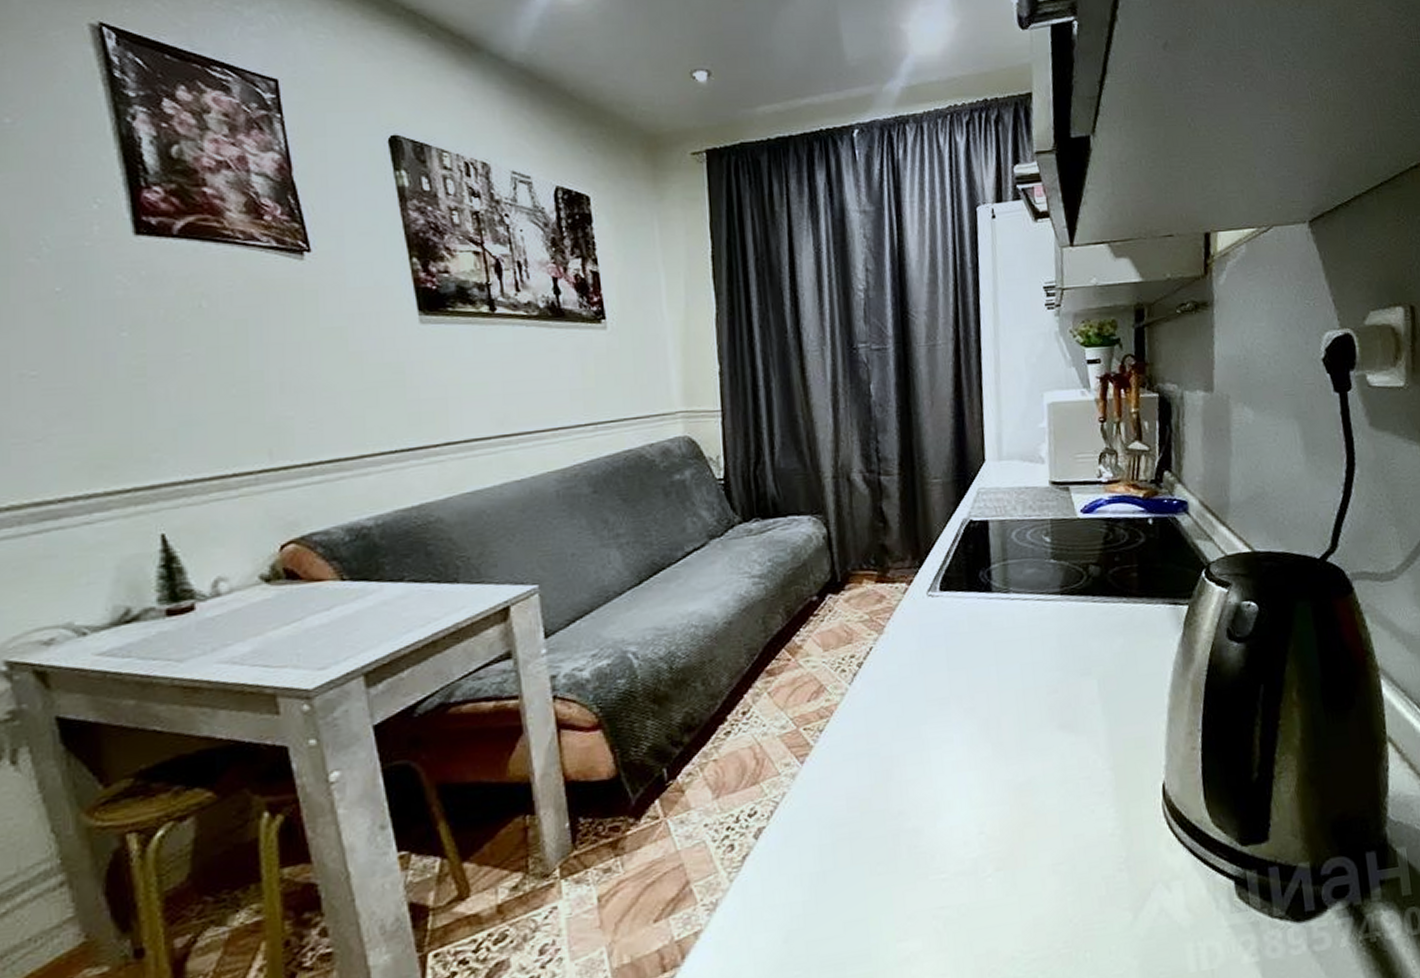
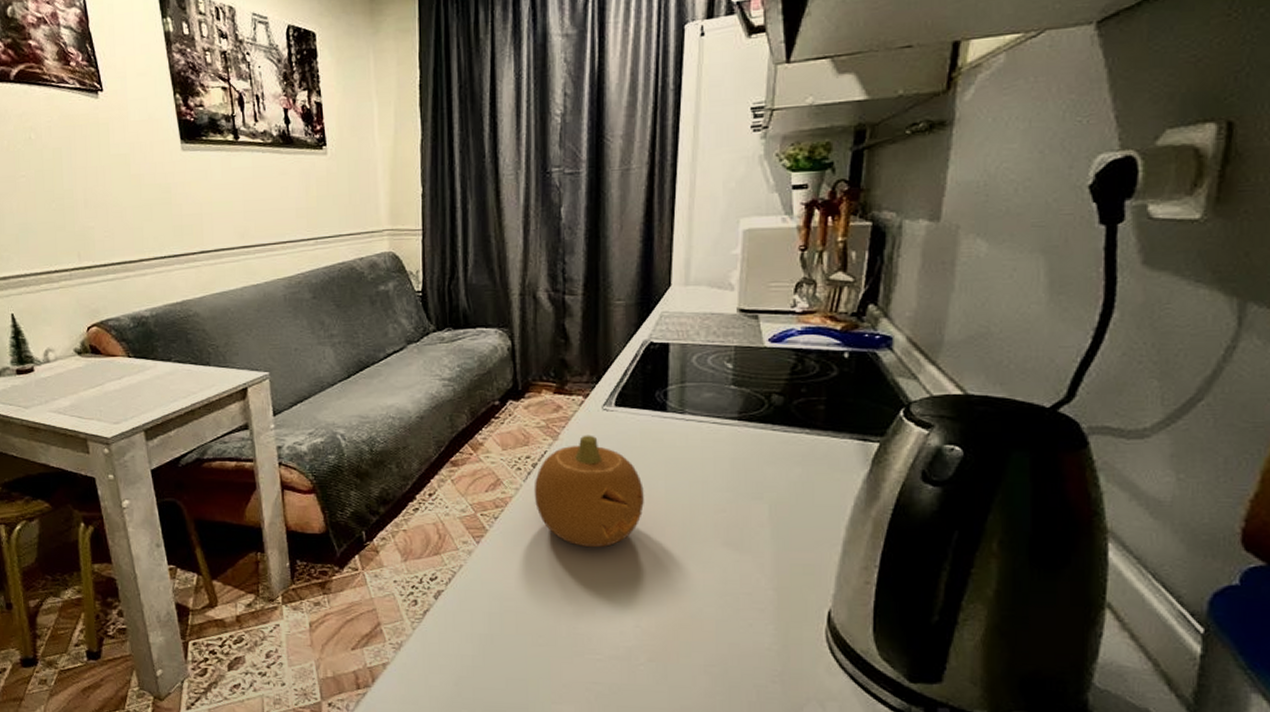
fruit: none [860,624,978,751] -> present [534,435,644,548]

